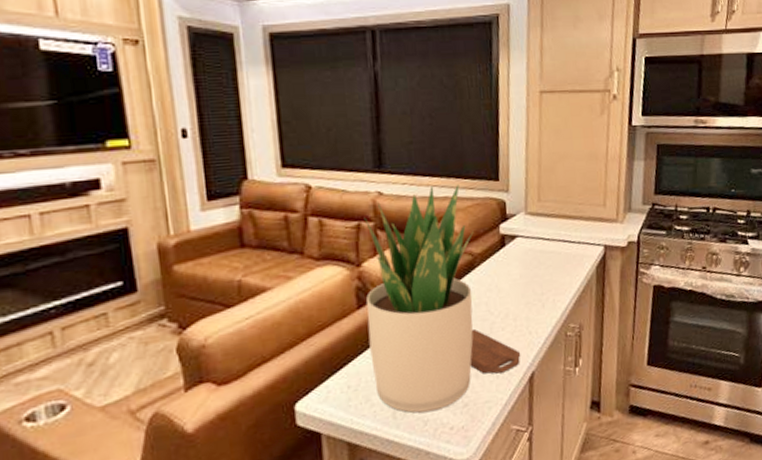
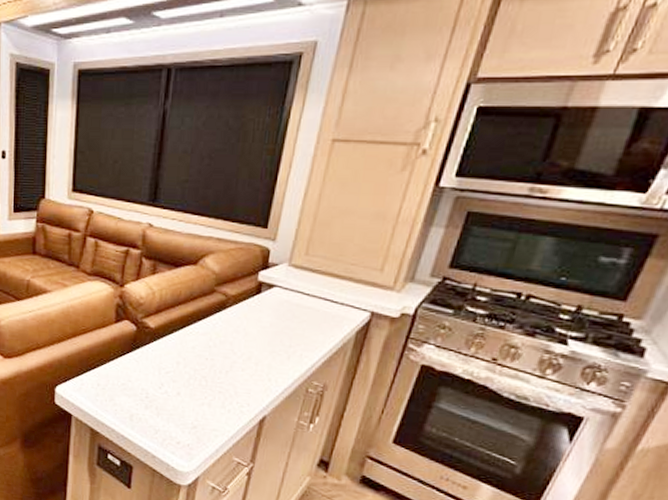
planter: present [364,185,474,413] -> none [119,224,232,424]
cutting board: present [470,328,521,374] -> none [205,363,256,409]

